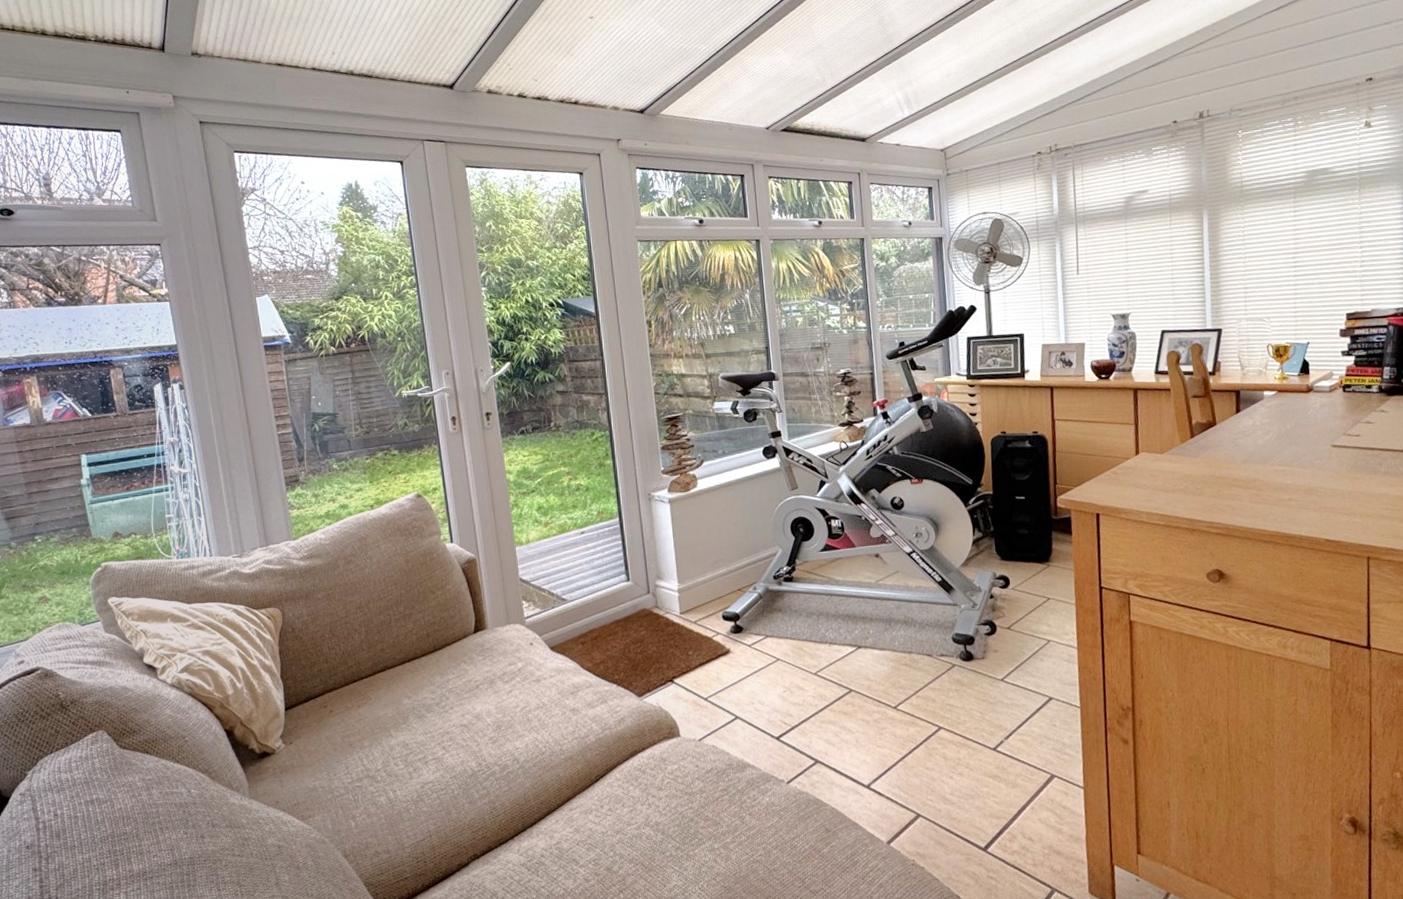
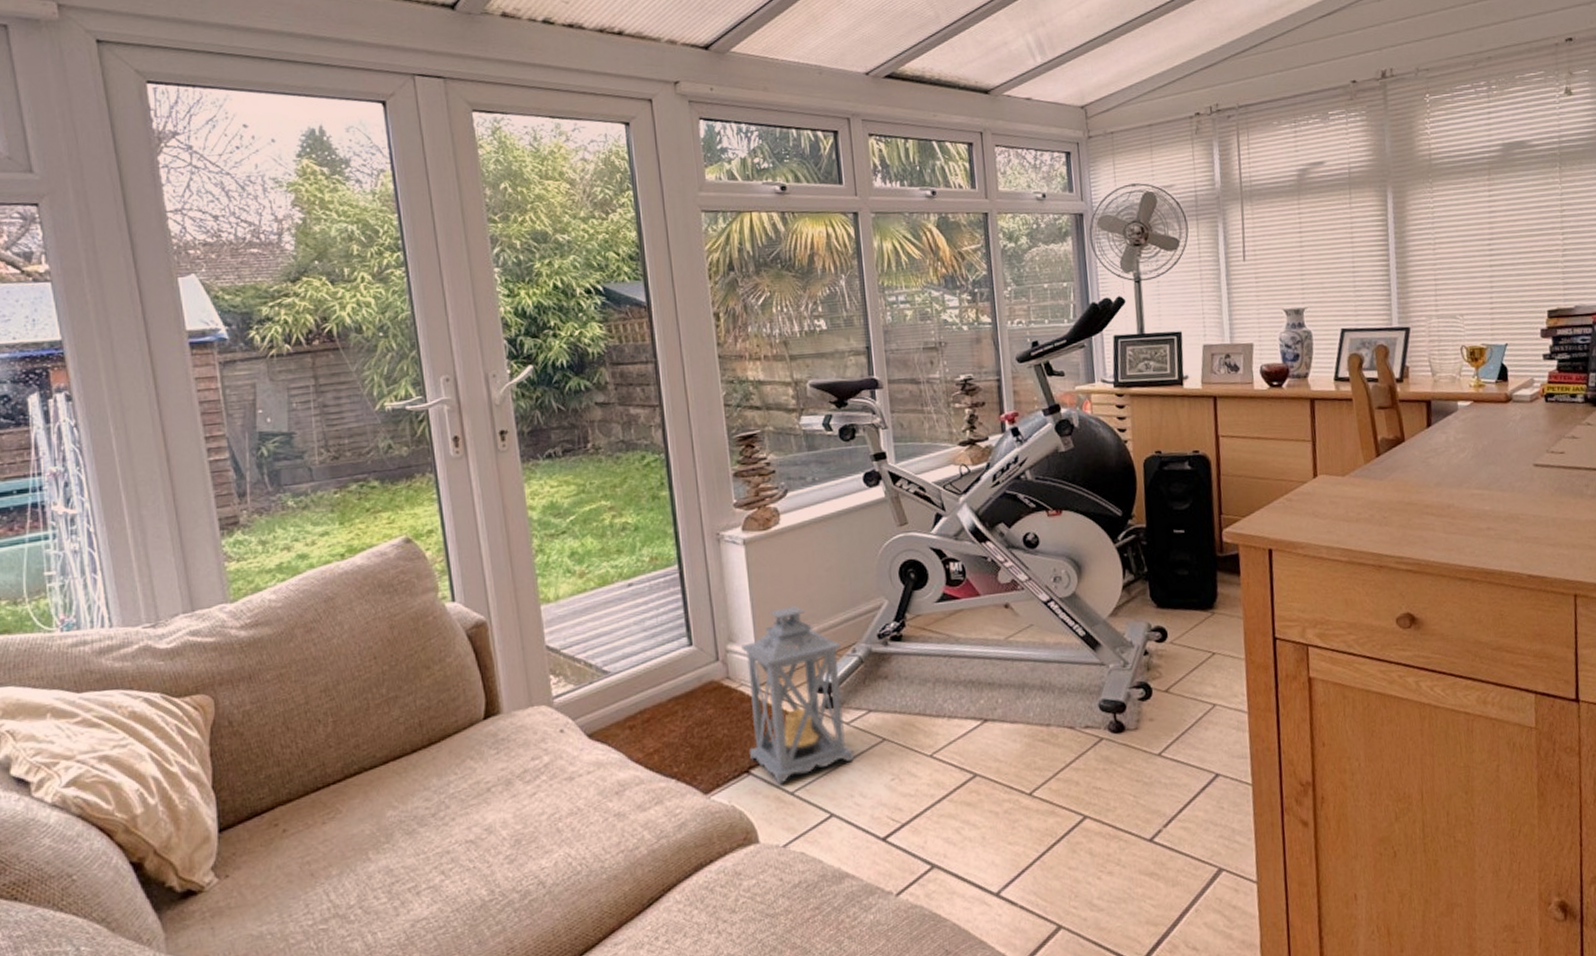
lantern: none [667,552,754,691] -> present [741,605,854,784]

